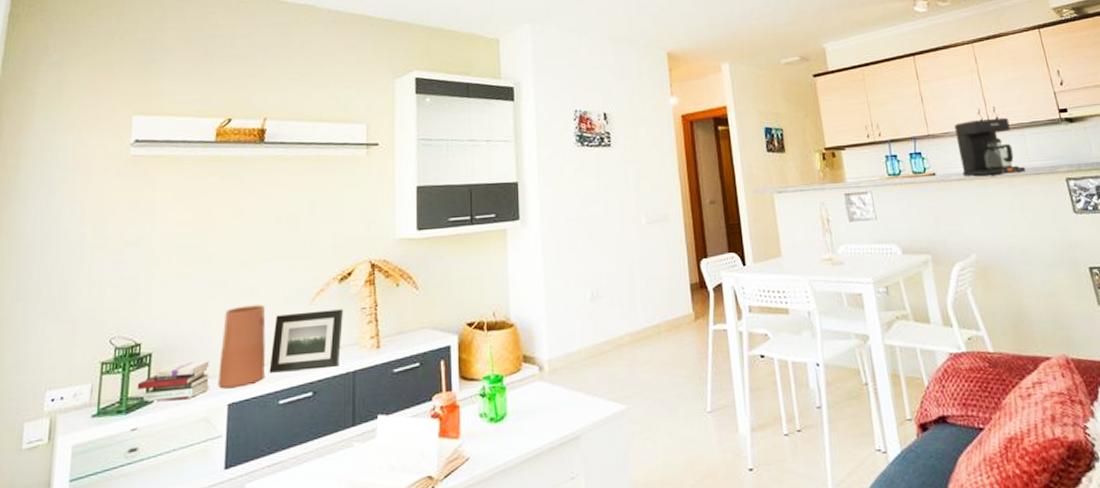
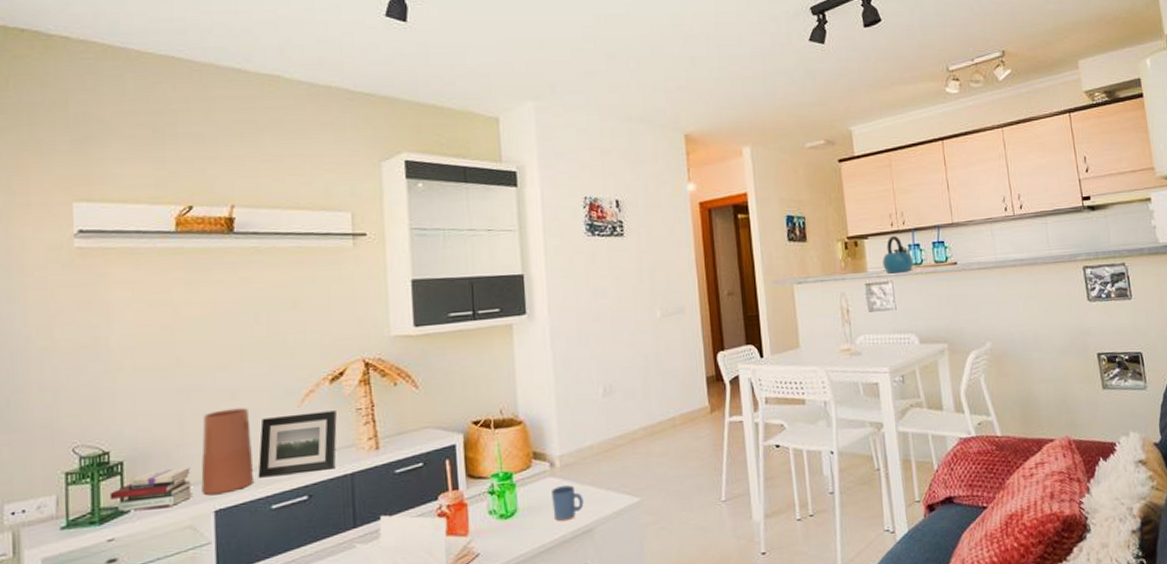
mug: none [540,390,571,428] -> present [552,485,584,522]
kettle: none [860,147,892,184] -> present [882,236,914,274]
coffee maker: present [954,117,1026,177] -> none [979,205,1046,266]

